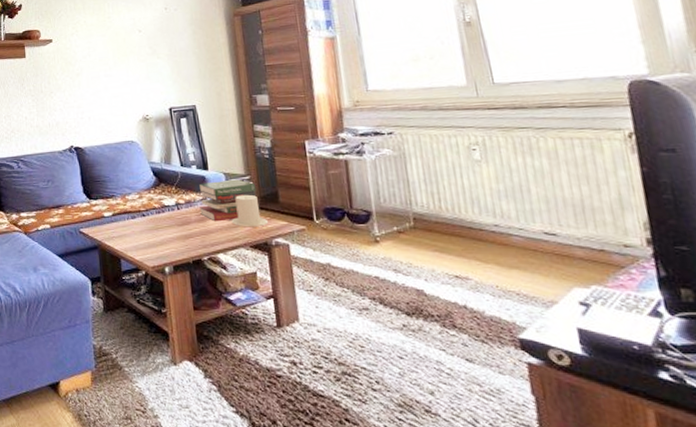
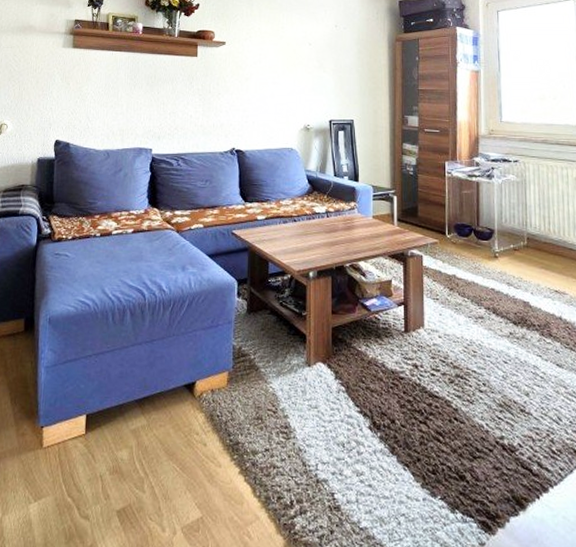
books: present [198,179,256,222] -> none [347,192,399,231]
candle: present [231,194,269,228] -> none [374,207,407,238]

